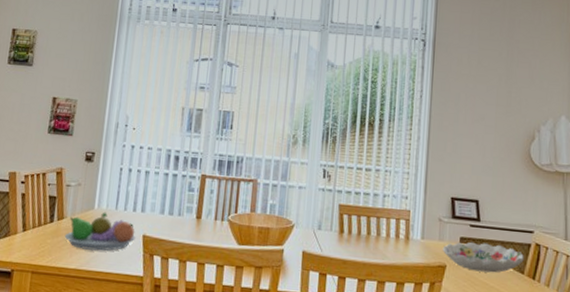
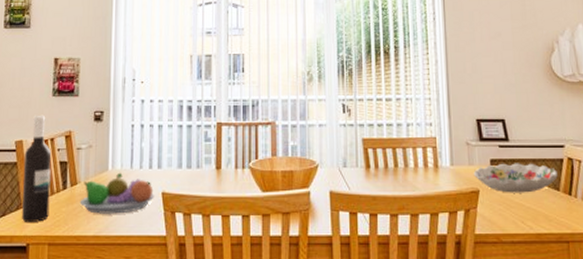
wine bottle: none [9,149,43,251] -> present [22,115,52,222]

